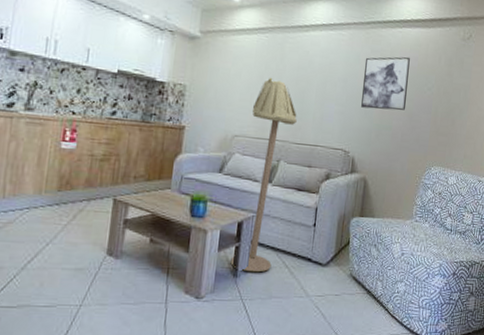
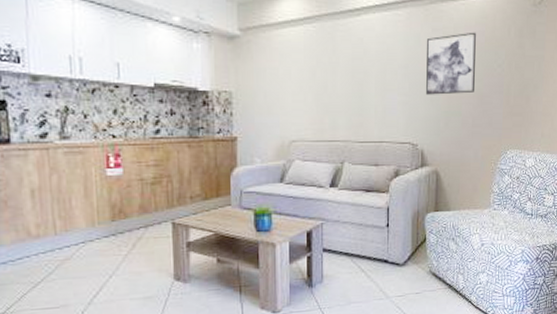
floor lamp: present [230,77,297,273] -> none [304,72,357,281]

